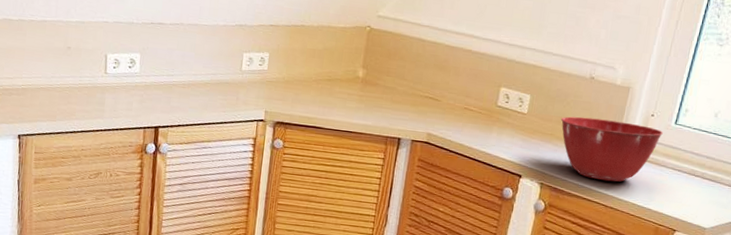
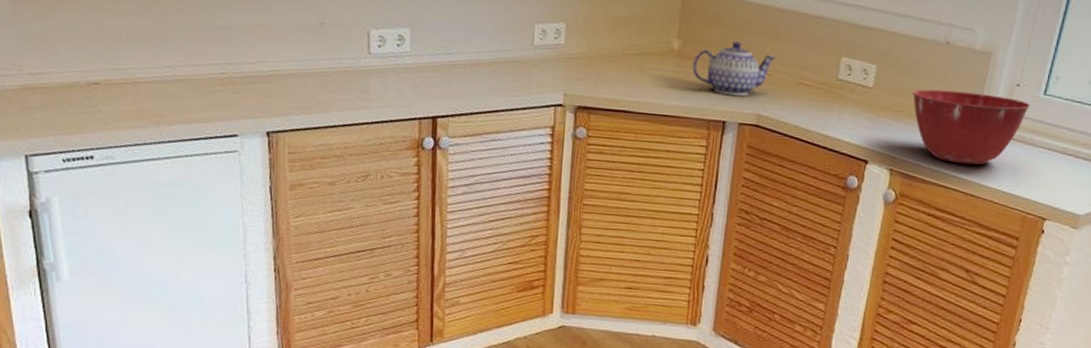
teapot: none [374,71,446,118] -> present [692,41,777,96]

